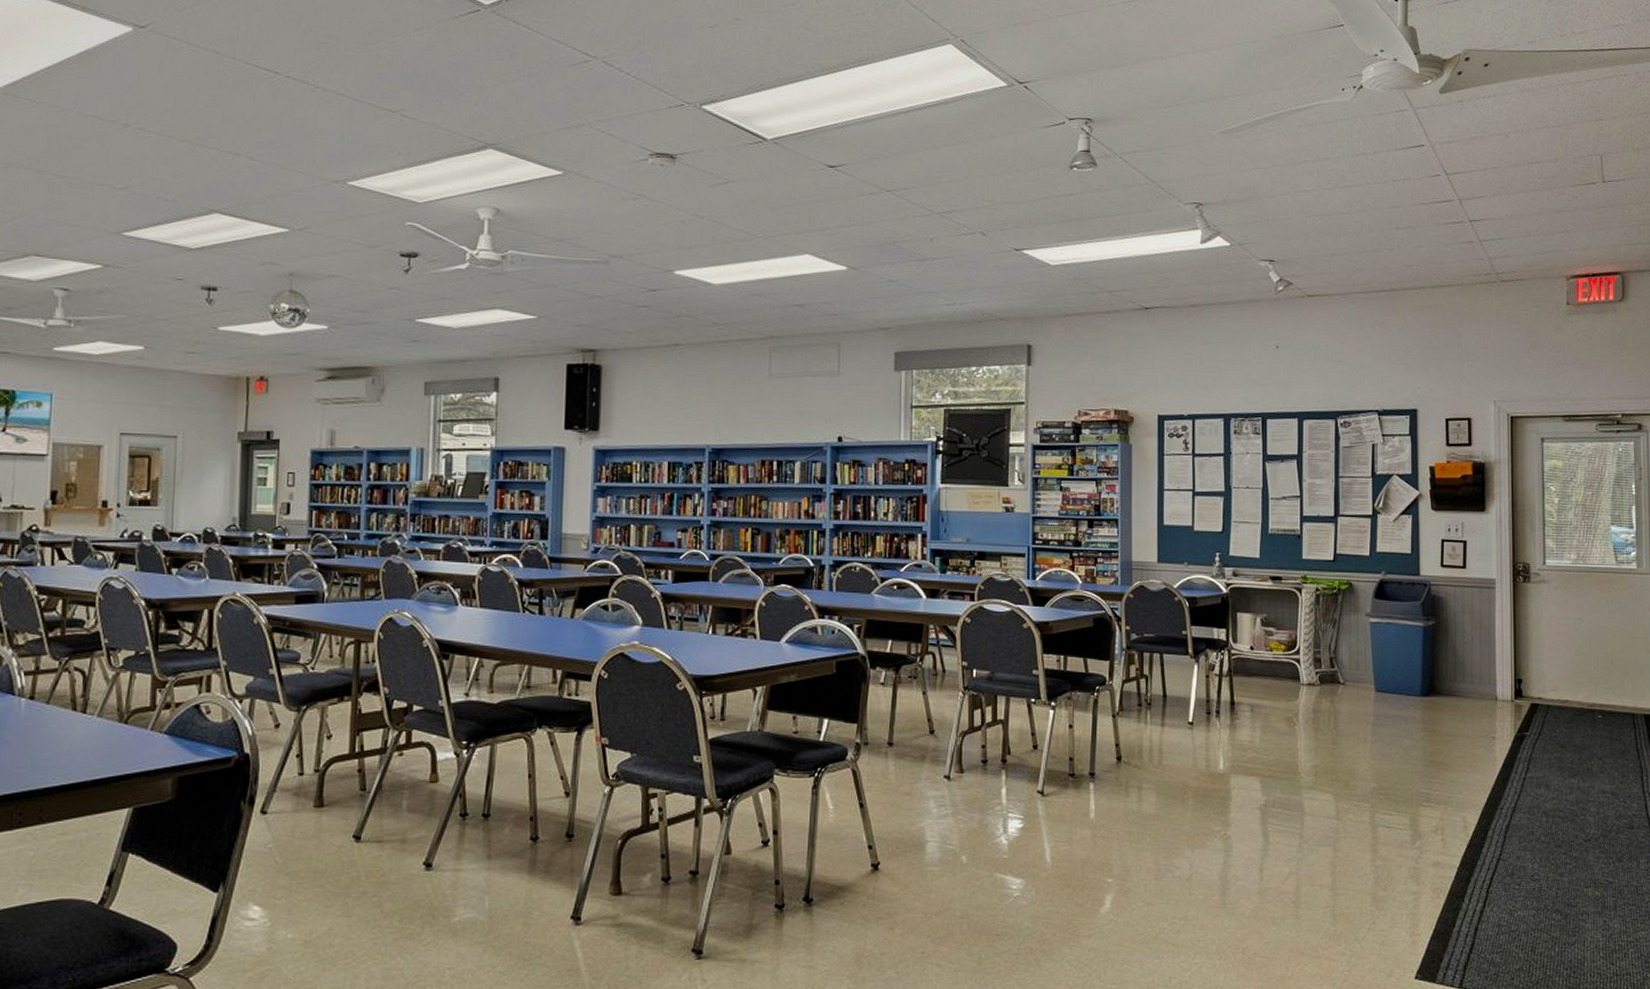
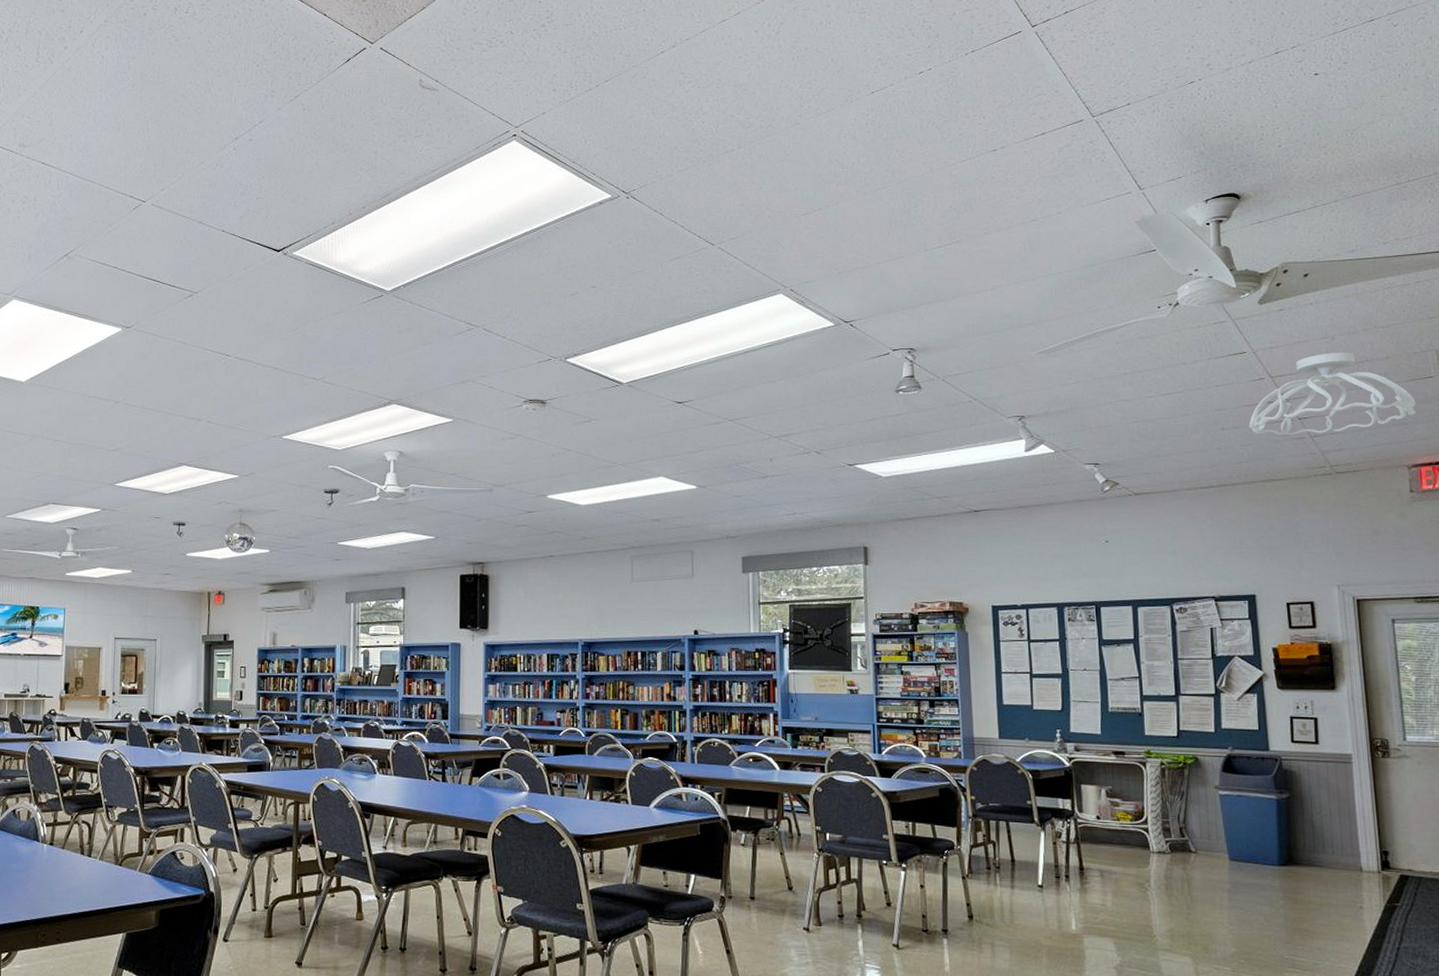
ceiling light fixture: none [1422,150,1579,239] -> present [1248,351,1416,436]

